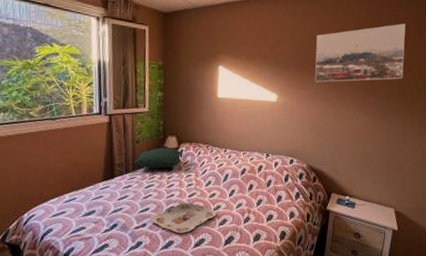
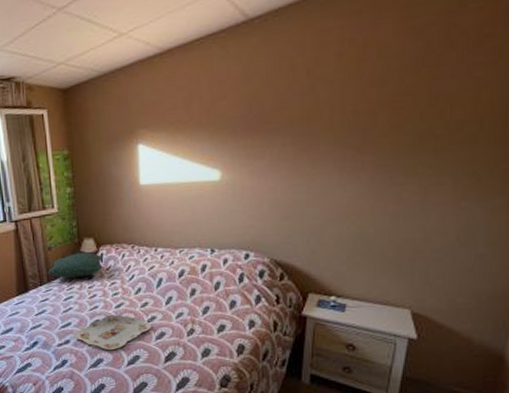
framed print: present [315,23,405,83] -> none [274,34,424,146]

